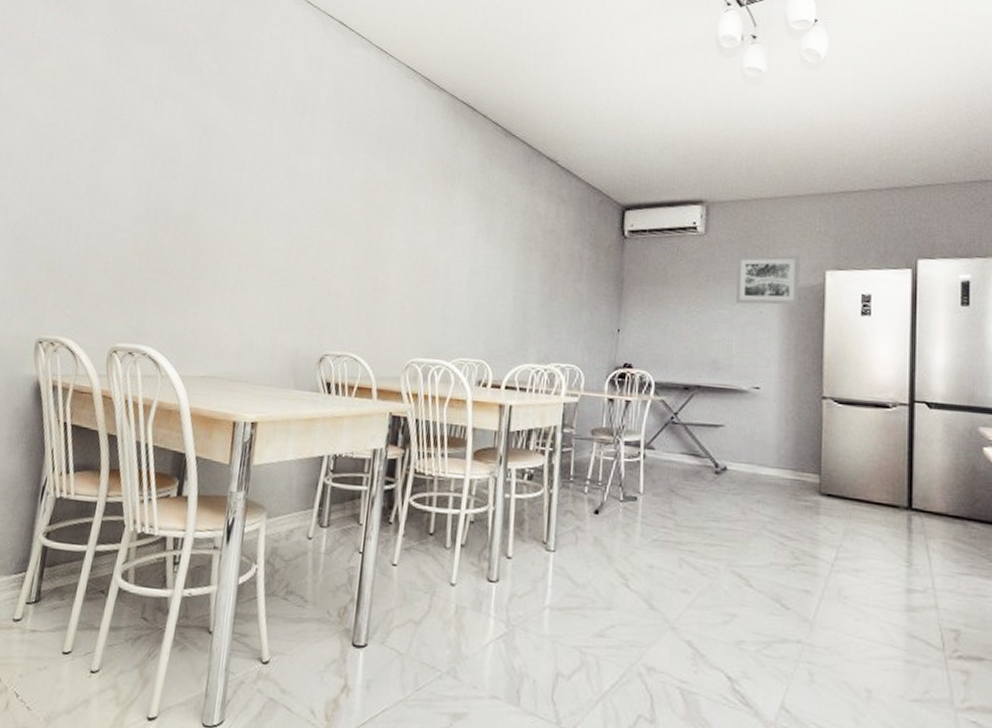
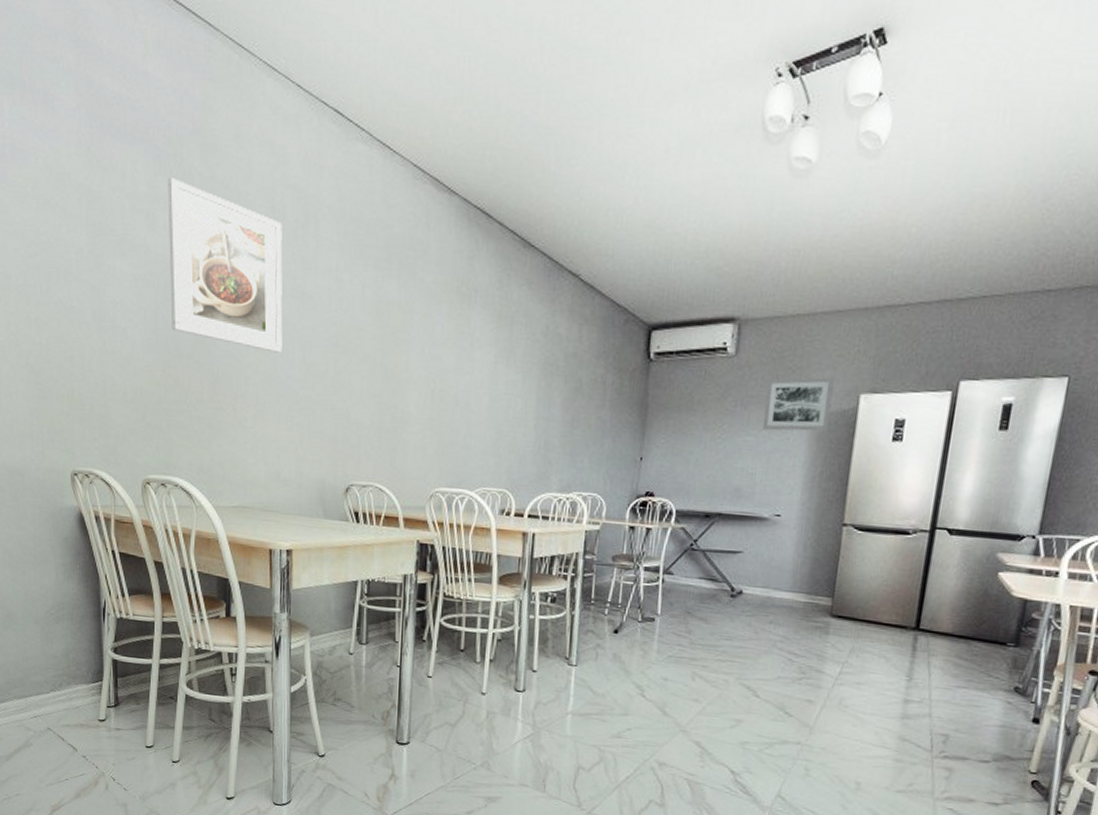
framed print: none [163,72,282,226] -> present [167,178,283,353]

